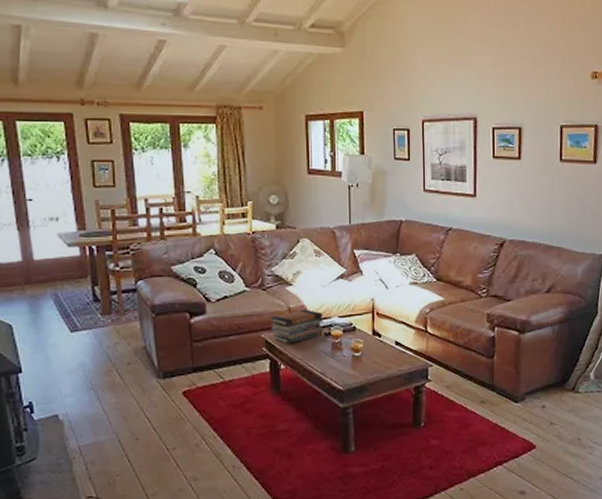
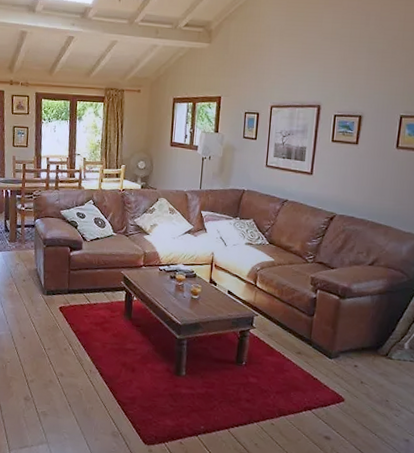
book stack: present [269,309,323,344] -> none [128,254,171,282]

